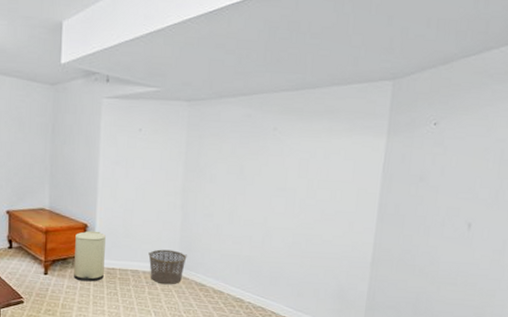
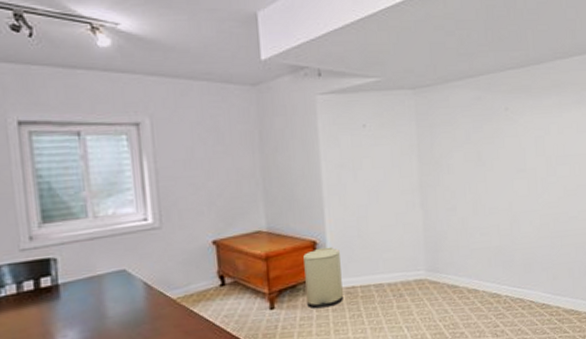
basket: present [148,249,187,285] -> none [391,253,435,295]

